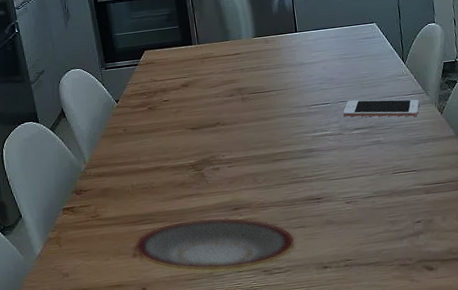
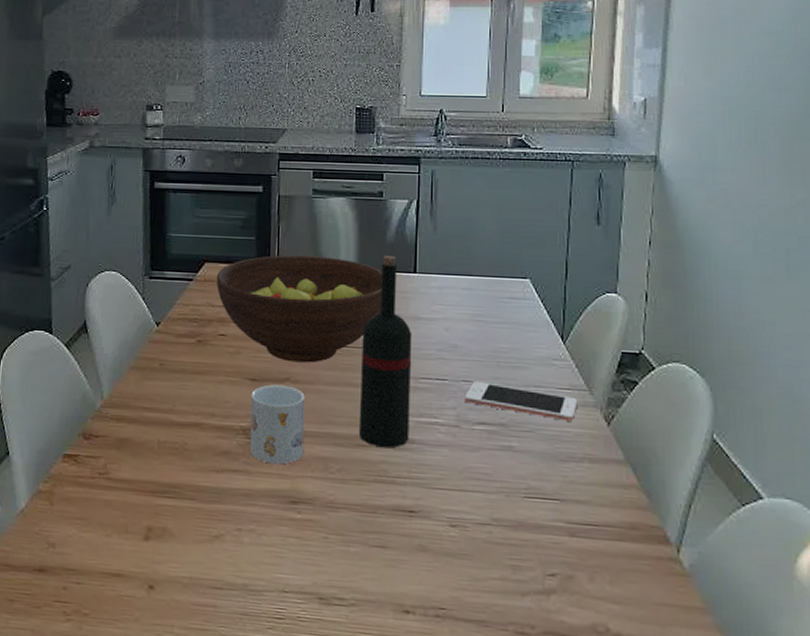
plate: present [135,217,296,272] -> none [148,503,370,590]
fruit bowl: none [154,31,277,111] -> present [216,255,383,363]
mug: none [194,128,237,186] -> present [250,384,305,465]
wine bottle: none [265,22,310,159] -> present [358,255,413,448]

